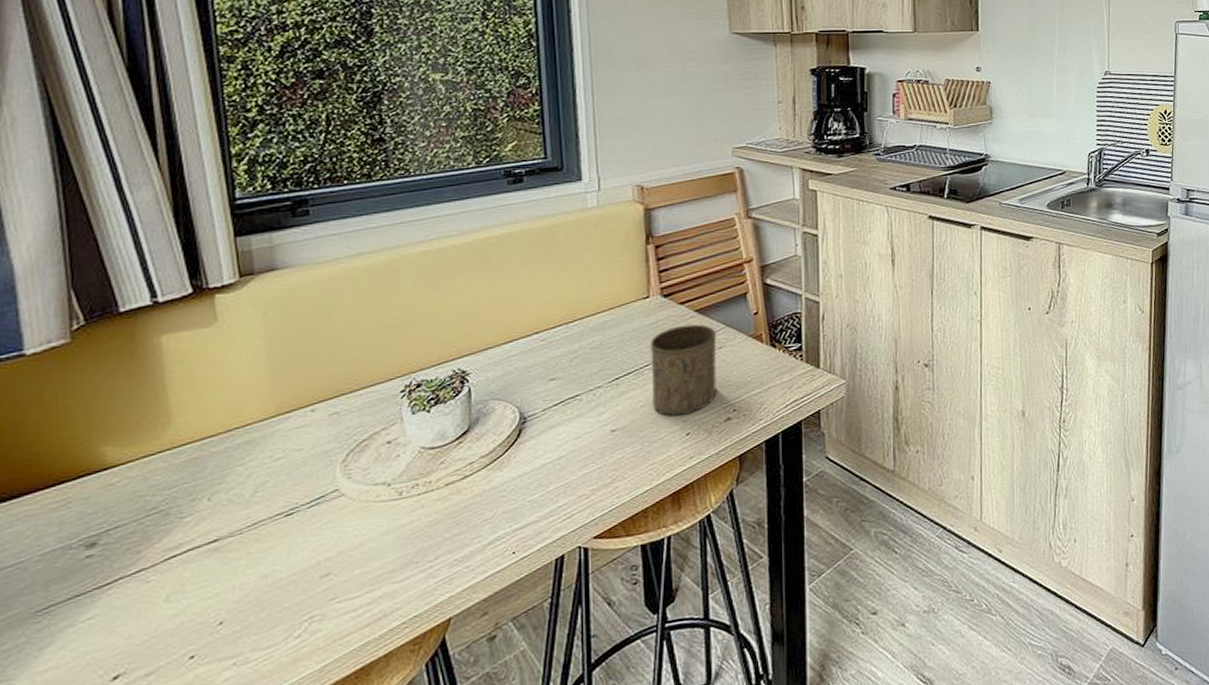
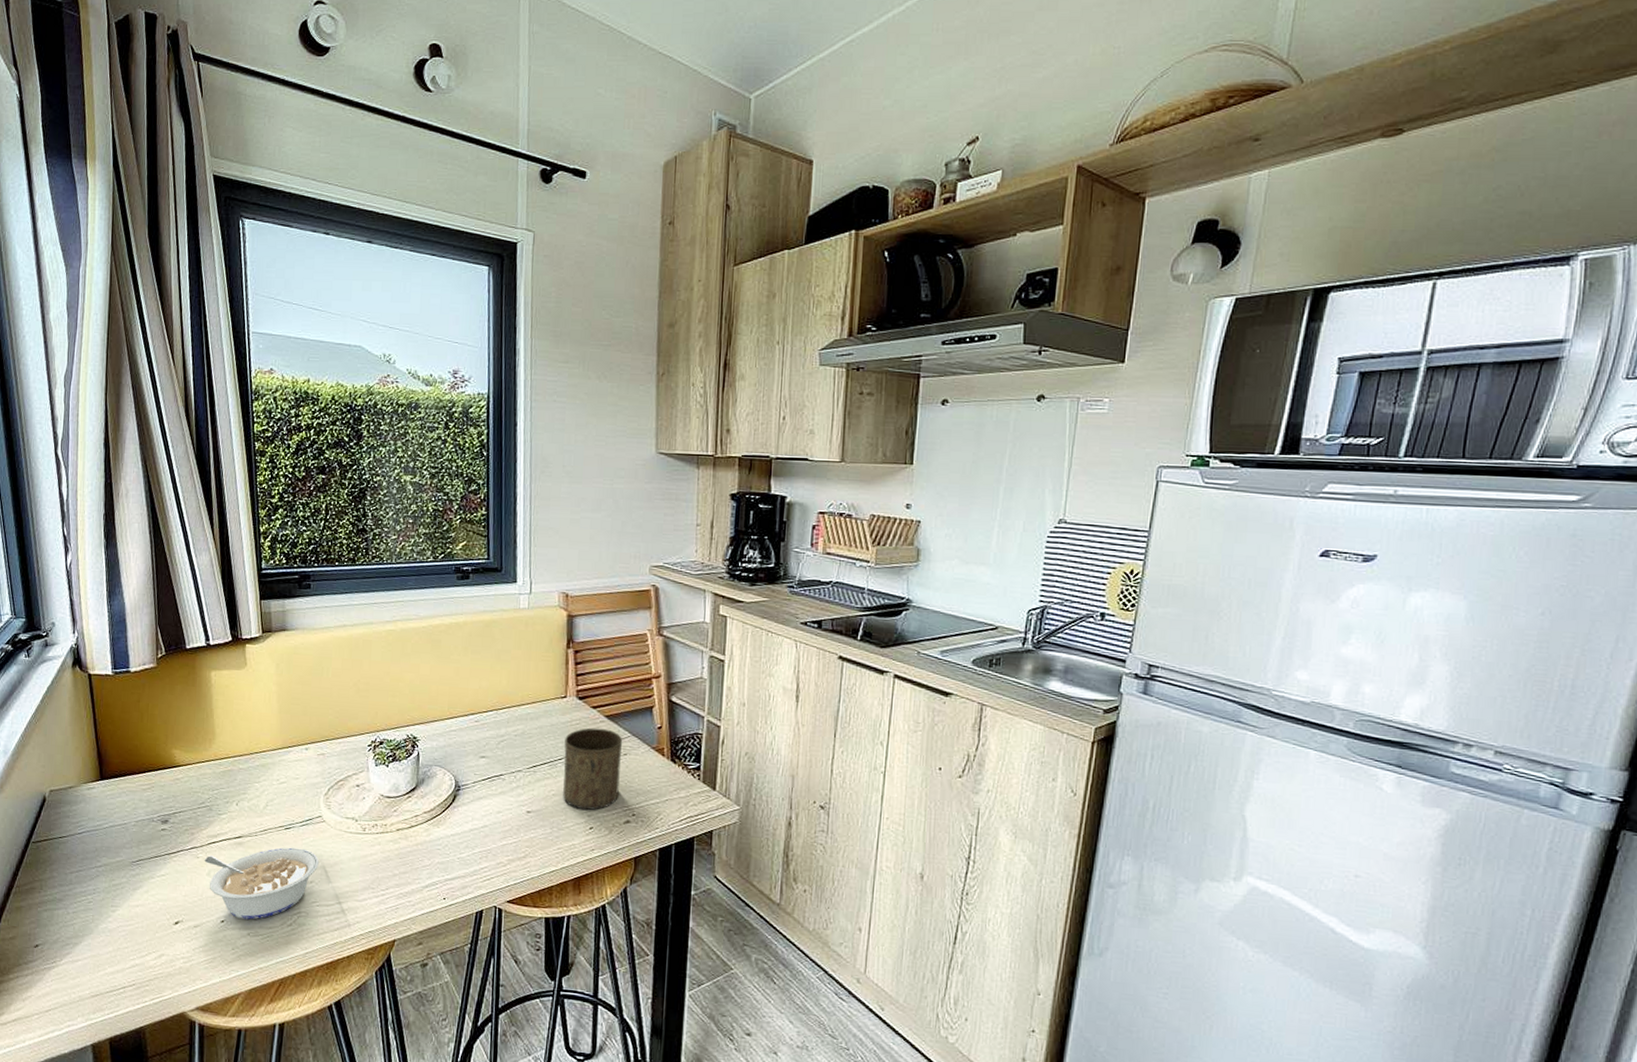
legume: none [159,535,339,648] -> present [204,847,320,920]

